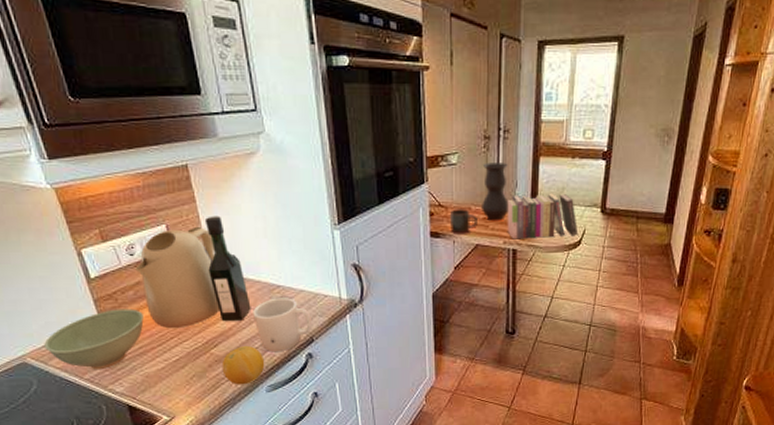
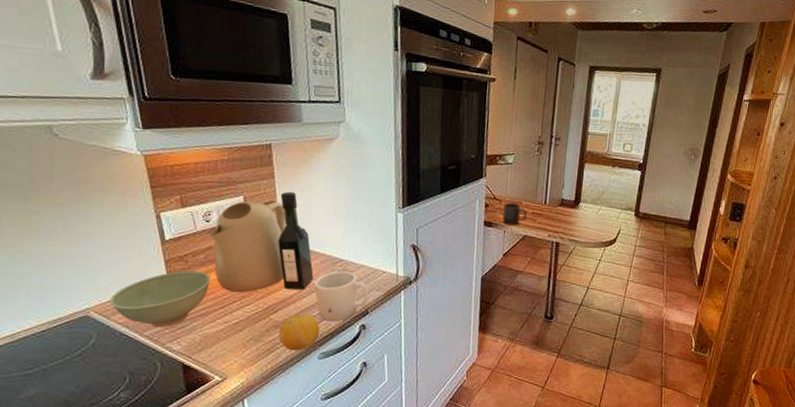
vase: present [482,163,509,221] -> none [531,164,557,217]
books: present [507,193,579,239] -> none [552,194,614,235]

